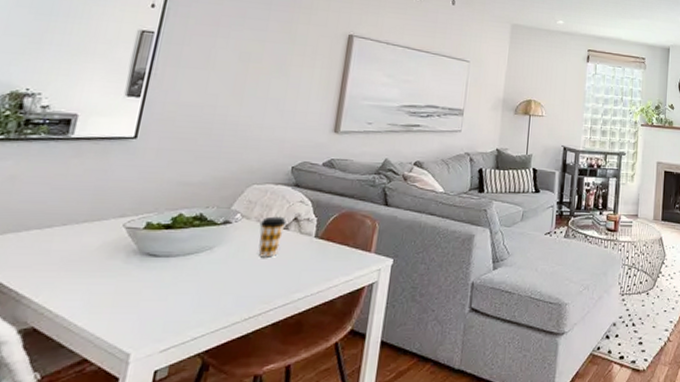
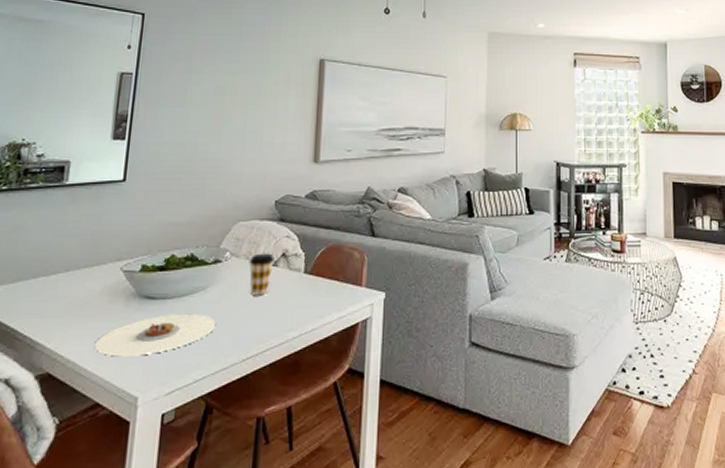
plate: none [87,272,221,313] -> present [94,313,217,357]

